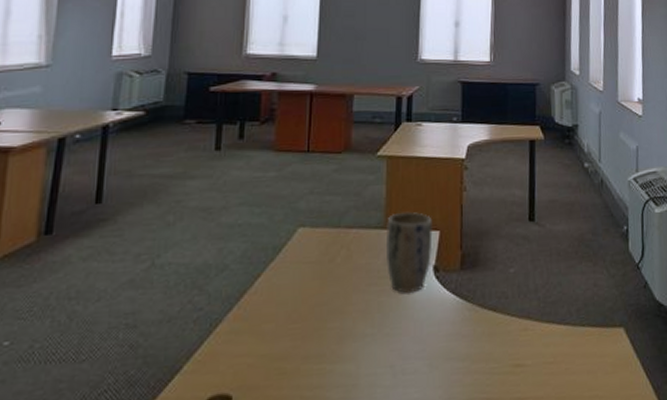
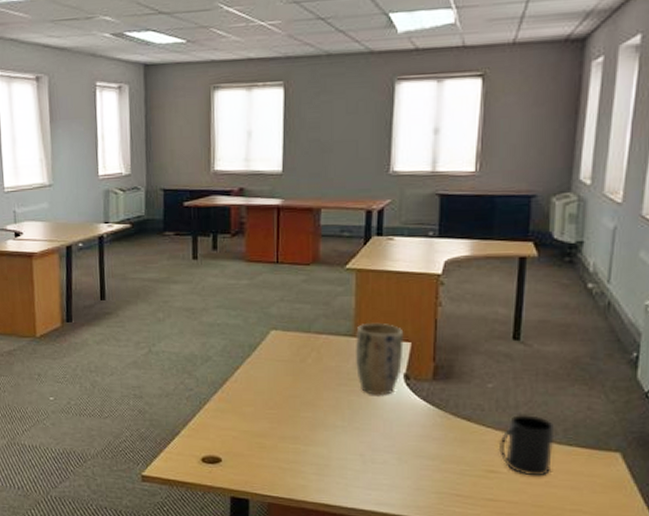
mug: none [522,297,570,365] -> present [498,413,555,476]

